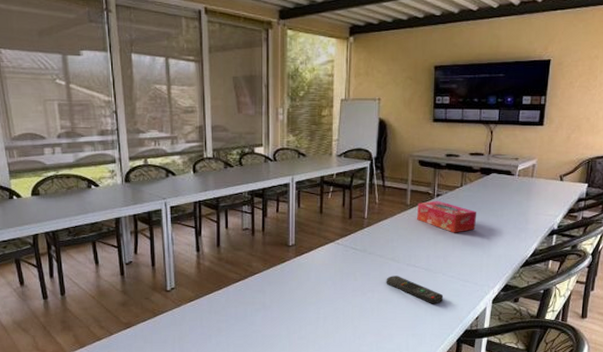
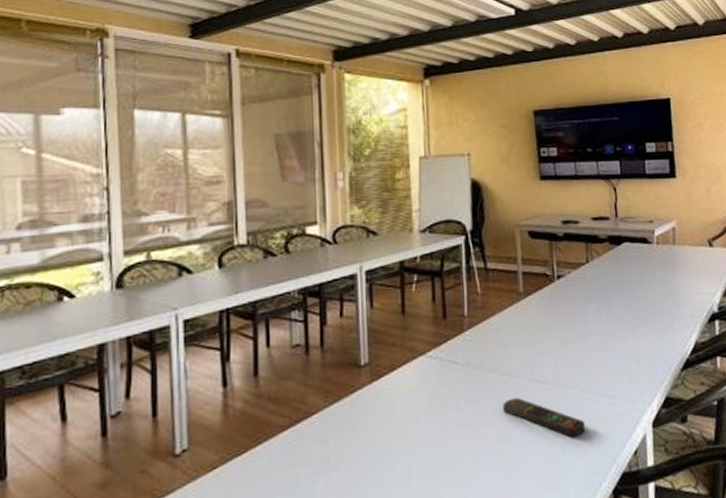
tissue box: present [417,200,476,233] -> none [533,284,614,329]

